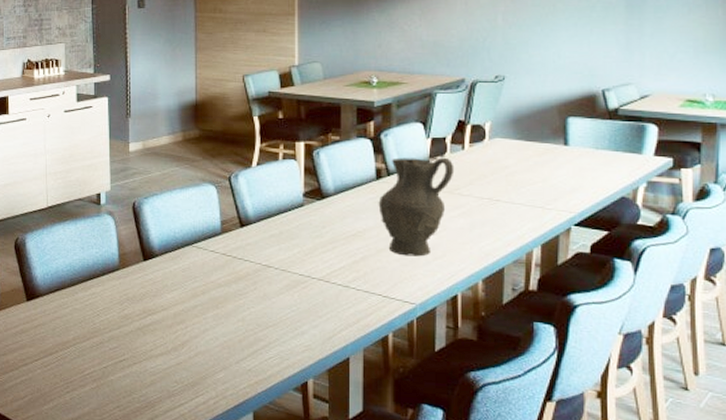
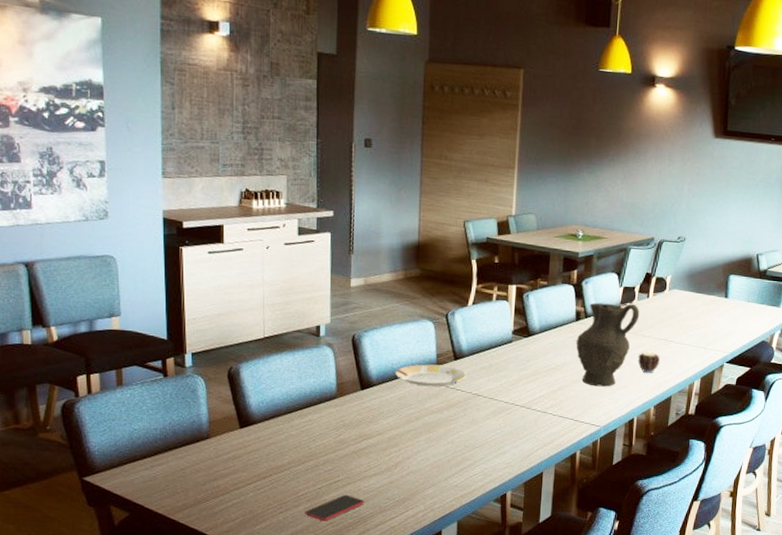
smartphone: none [91,375,151,405] -> present [305,494,364,521]
plate: none [178,232,255,257] -> present [395,364,467,387]
candle: none [456,213,485,240] -> present [638,351,660,373]

